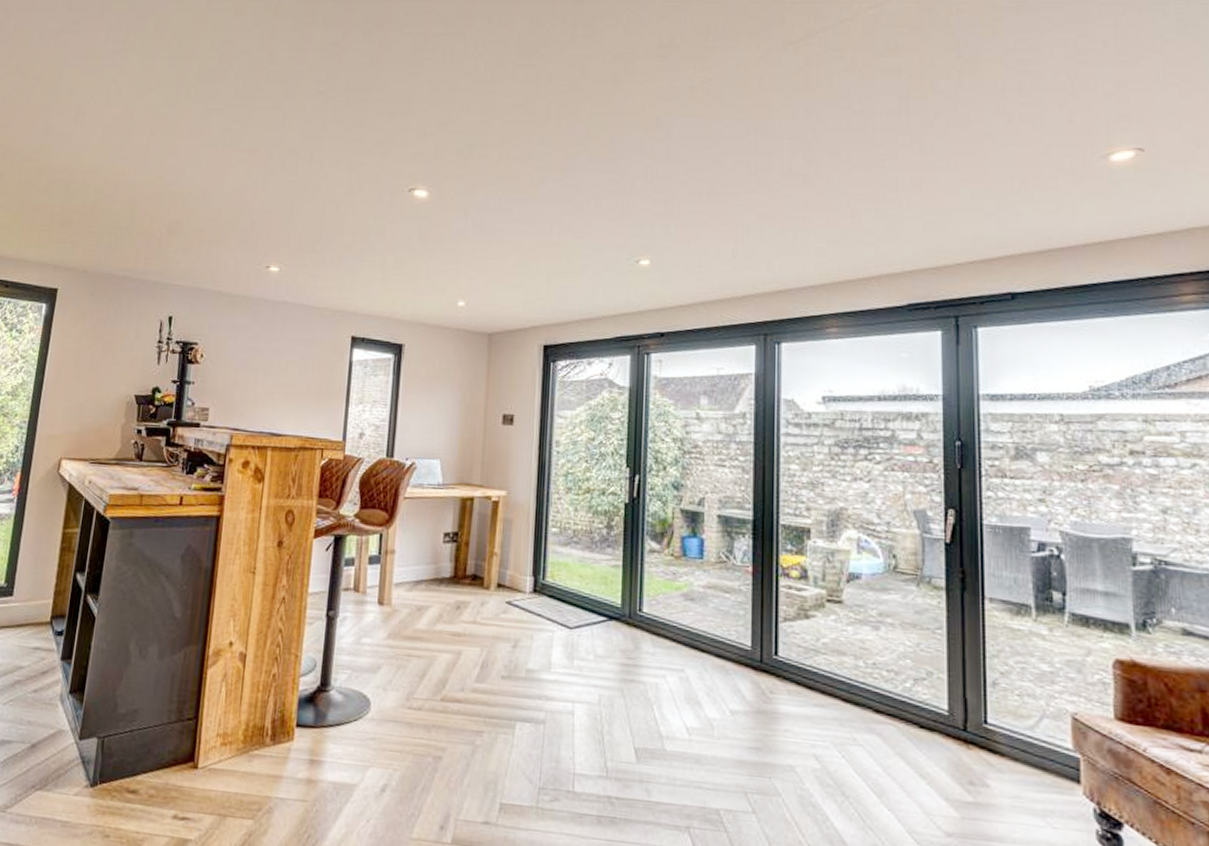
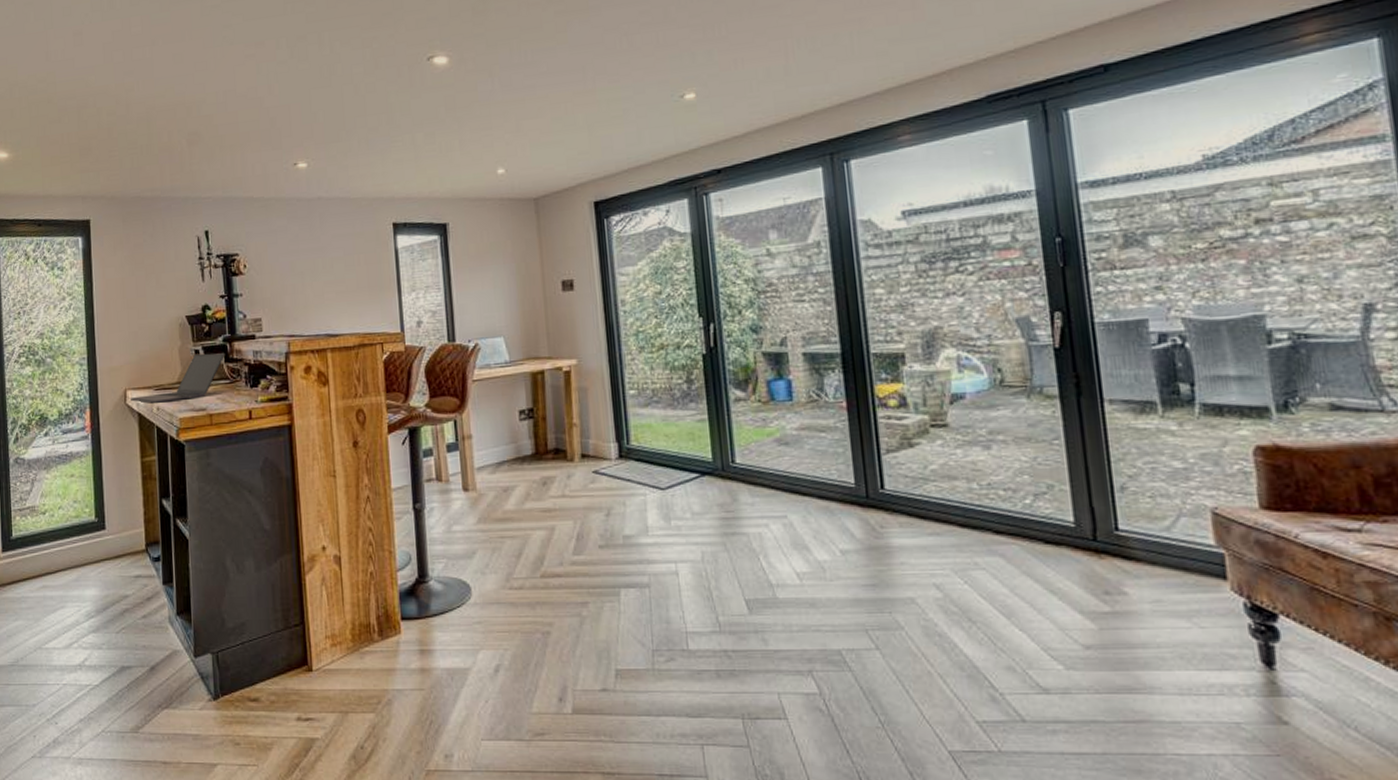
laptop: none [64,433,167,477] -> present [131,353,225,403]

